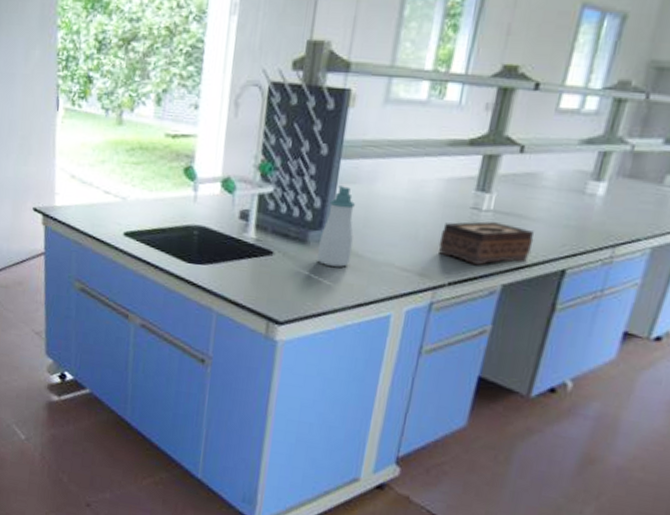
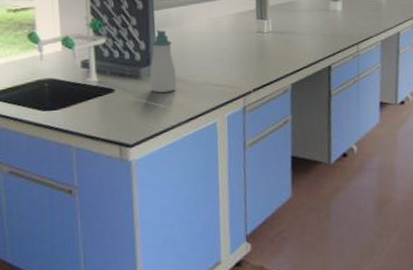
tissue box: present [438,221,534,265] -> none [239,39,305,73]

